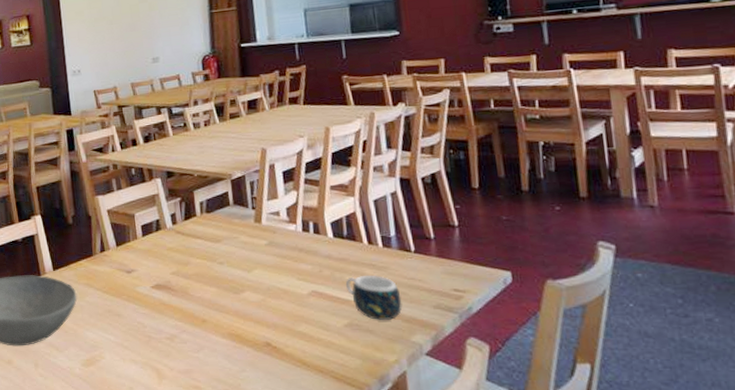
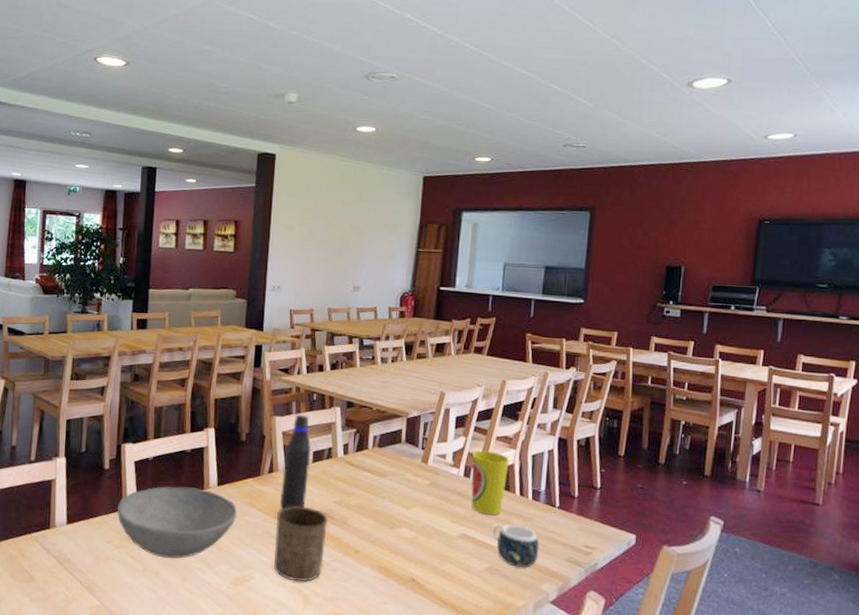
water bottle: none [113,190,143,287] -> present [279,414,311,510]
cup: none [116,281,172,356] -> present [274,506,329,582]
cup: none [307,202,351,268] -> present [471,450,510,515]

